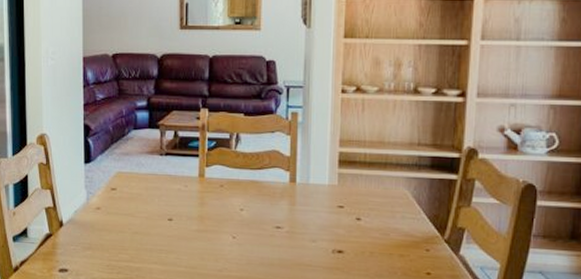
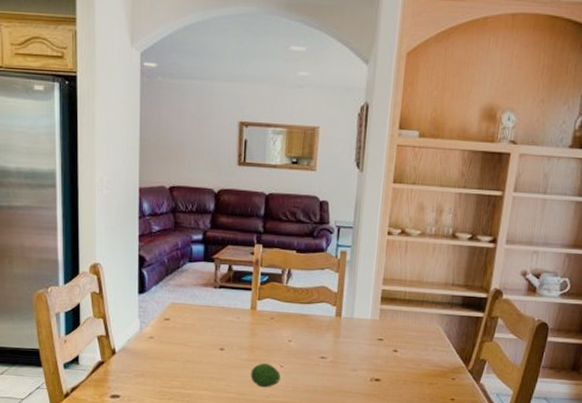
fruit: none [201,234,233,261] -> present [250,363,280,388]

